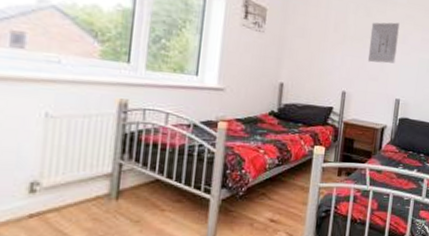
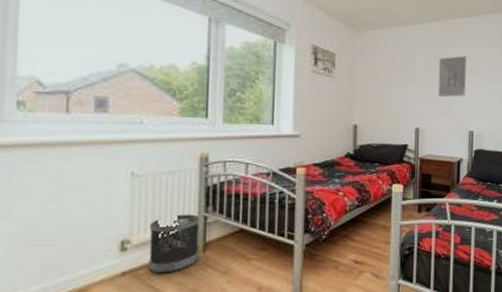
wastebasket: none [57,159,115,219] -> present [148,214,200,274]

